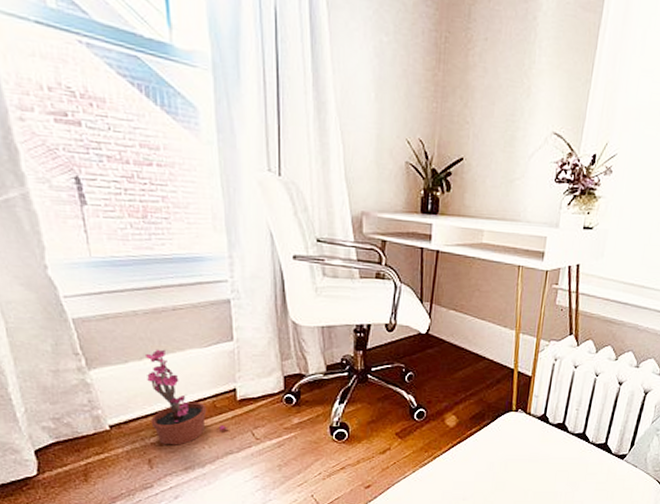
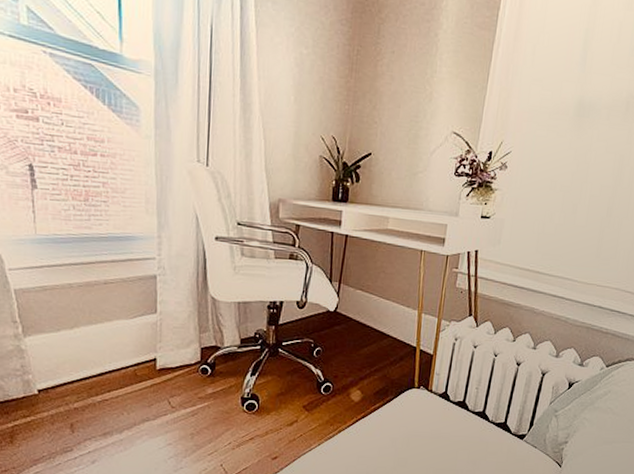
potted plant: present [144,349,227,445] -> none [75,319,146,411]

